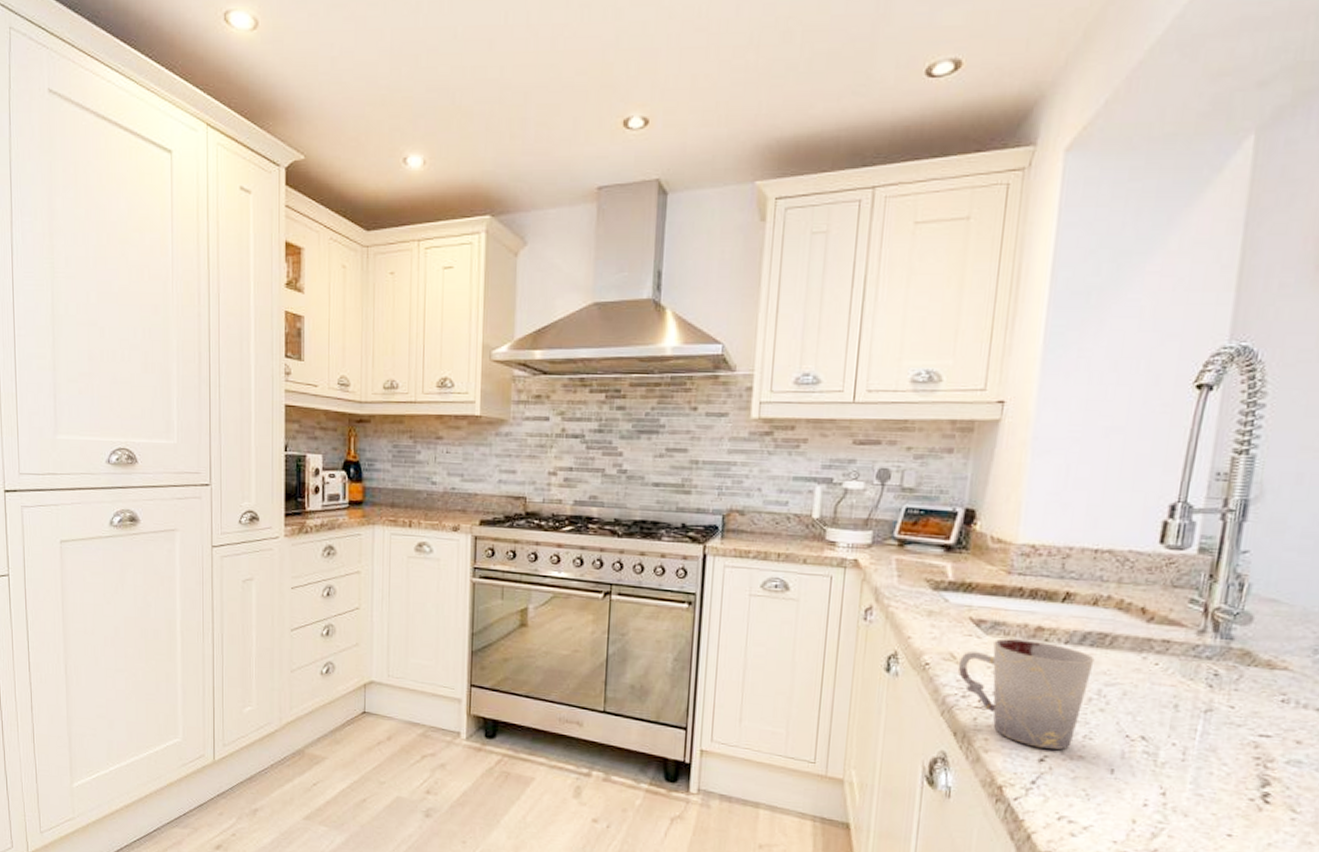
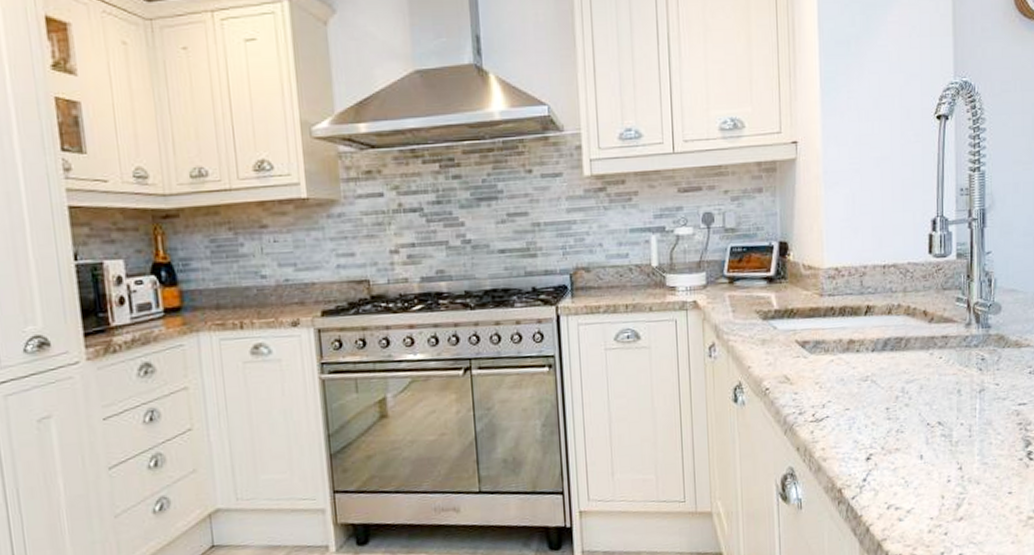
cup: present [957,638,1095,750] -> none [792,353,896,448]

